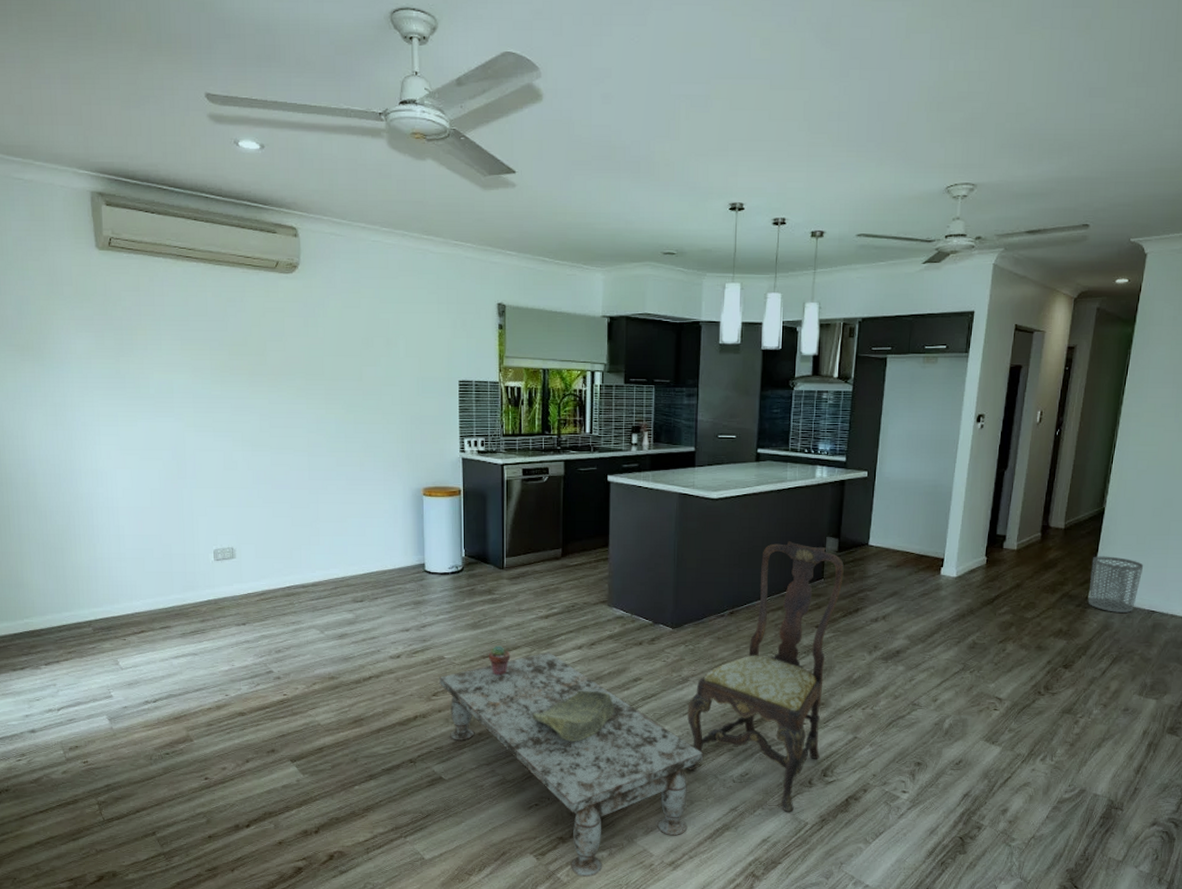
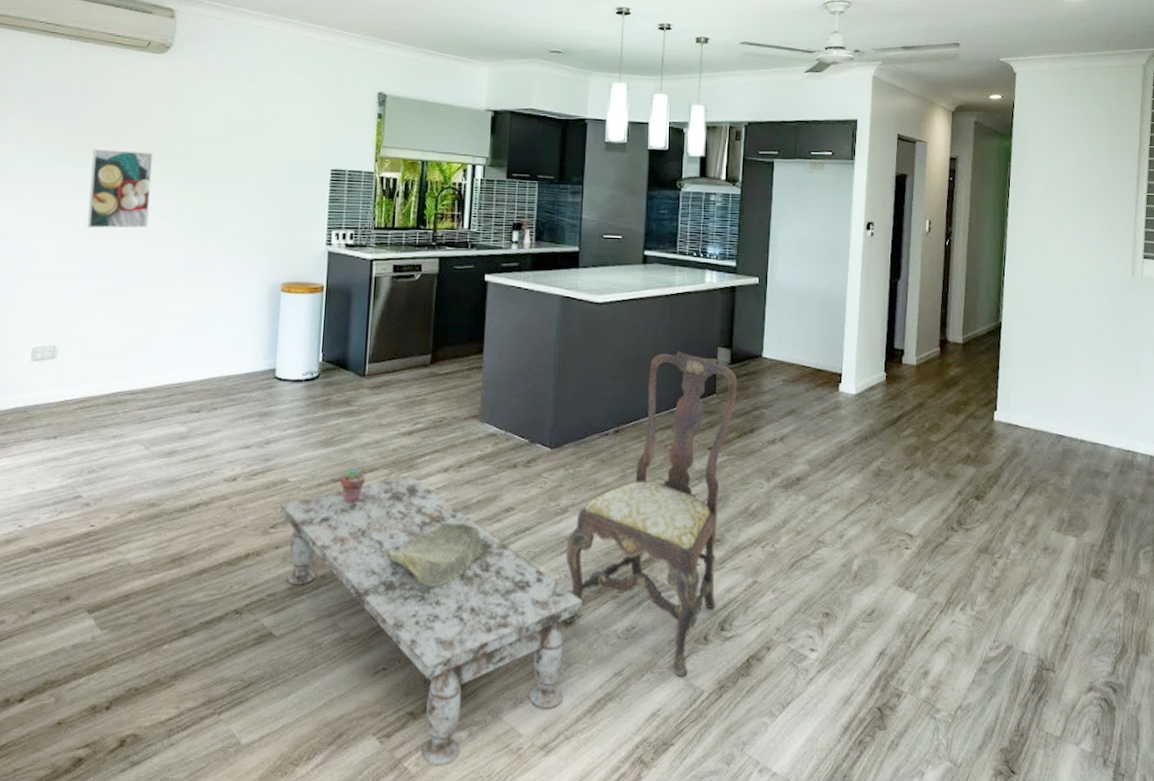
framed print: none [240,369,298,442] -> present [87,149,153,228]
waste bin: present [1088,556,1144,613] -> none [993,374,1047,437]

